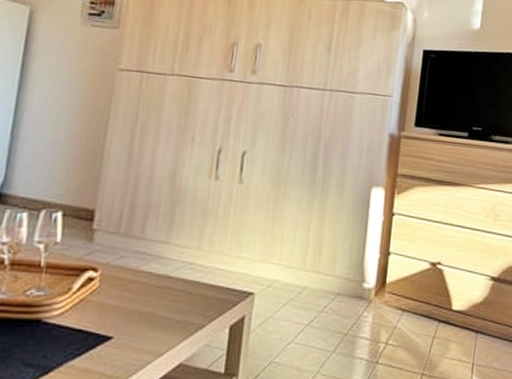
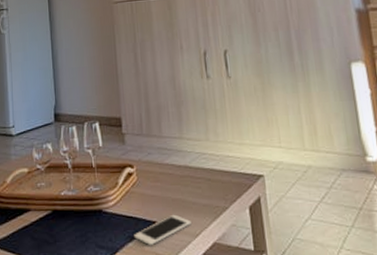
cell phone: none [78,329,158,366] -> present [134,214,192,246]

